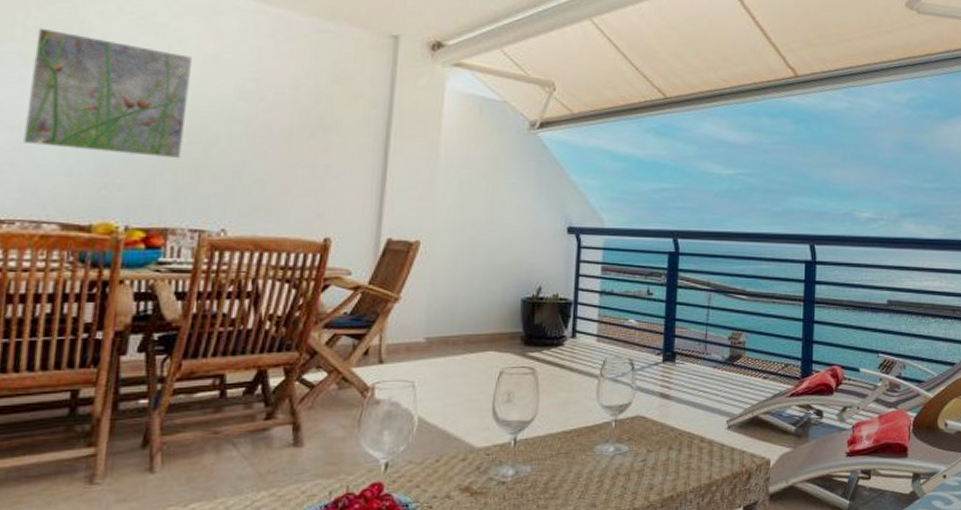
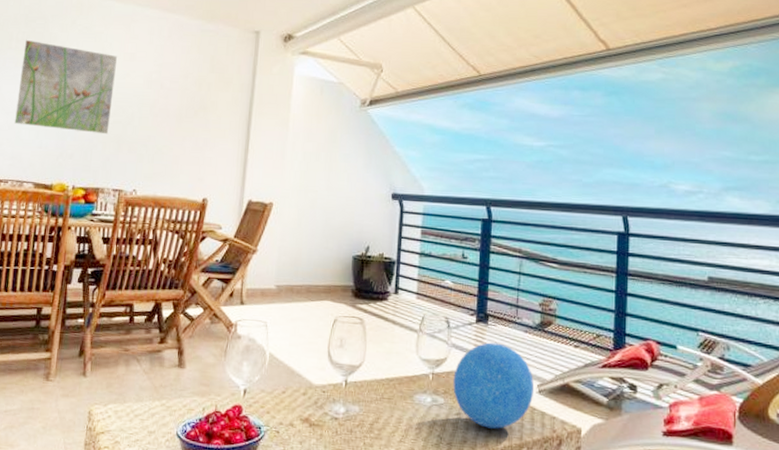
decorative ball: none [638,381,724,471] -> present [453,342,535,429]

